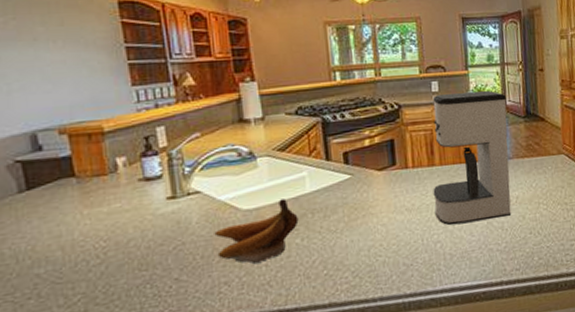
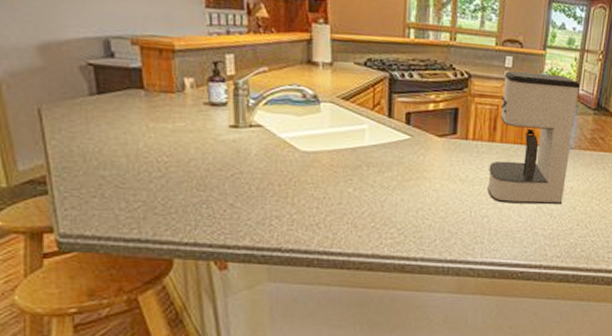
banana: present [214,199,299,264] -> none [271,147,354,204]

